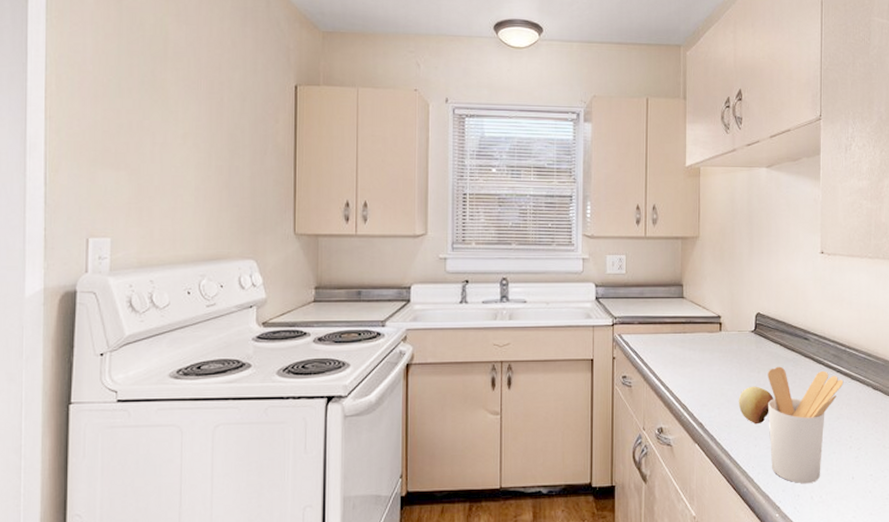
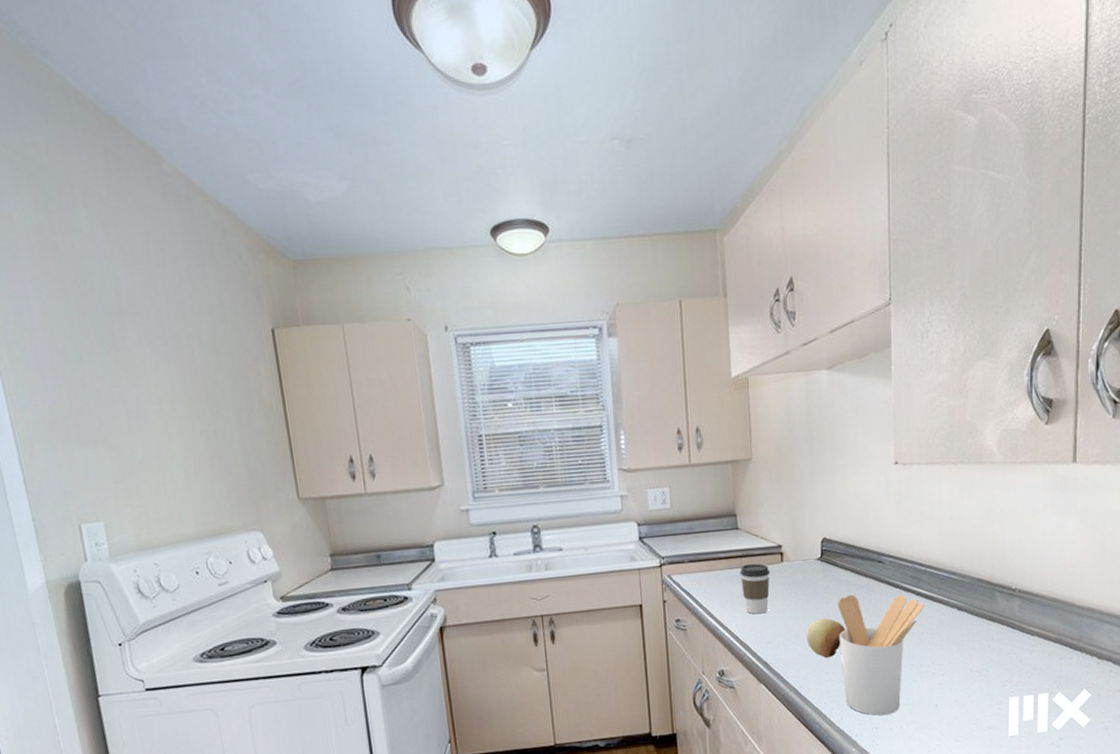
coffee cup: none [682,330,710,377] -> present [739,563,770,615]

